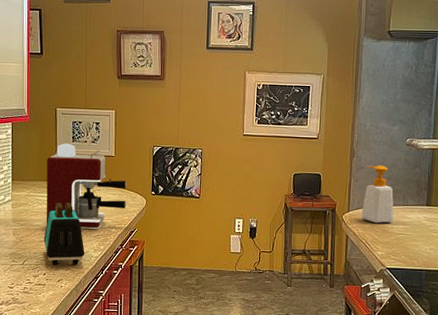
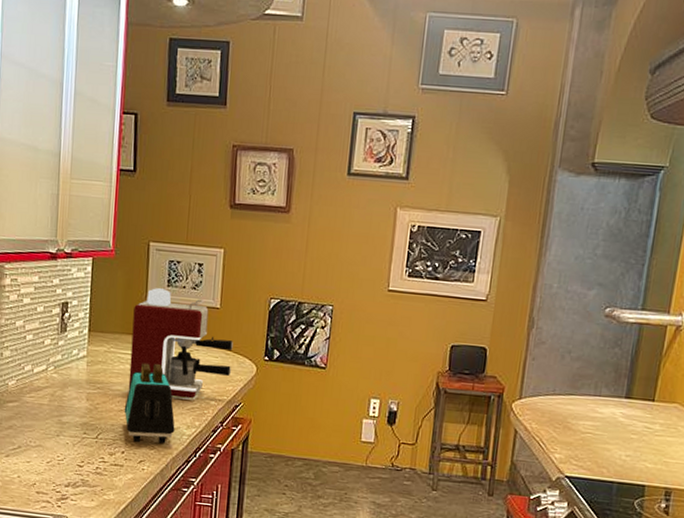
soap bottle: present [361,165,394,223] -> none [537,340,583,417]

